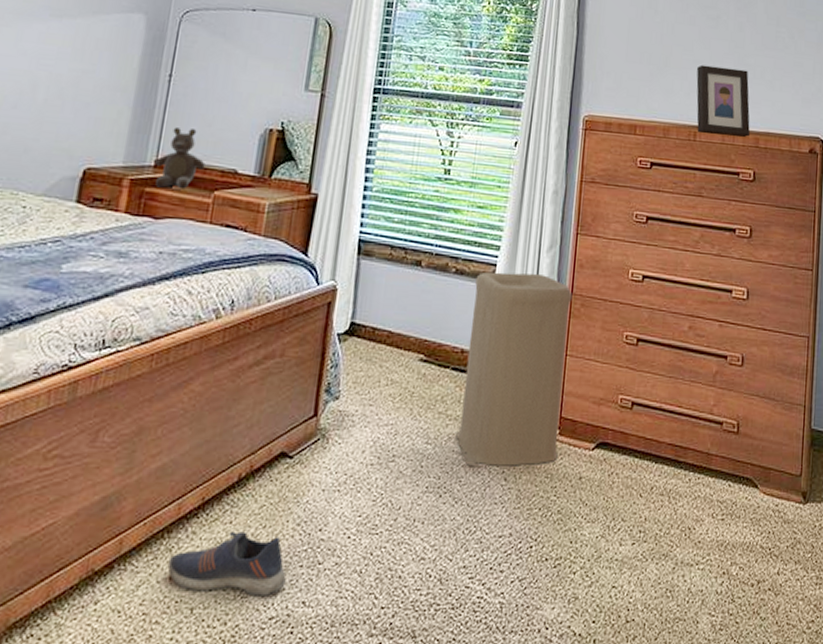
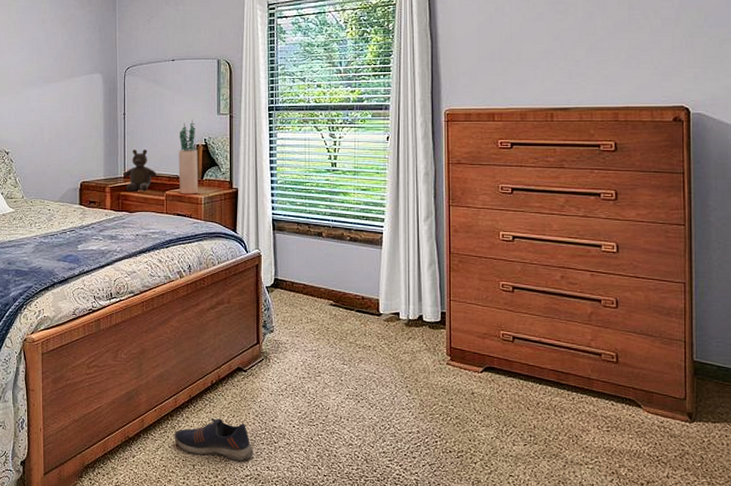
vase: none [234,93,272,200] -> present [178,119,199,196]
laundry basket: present [456,272,573,467] -> none [365,238,451,383]
picture frame: present [696,65,750,138] -> none [549,54,608,114]

